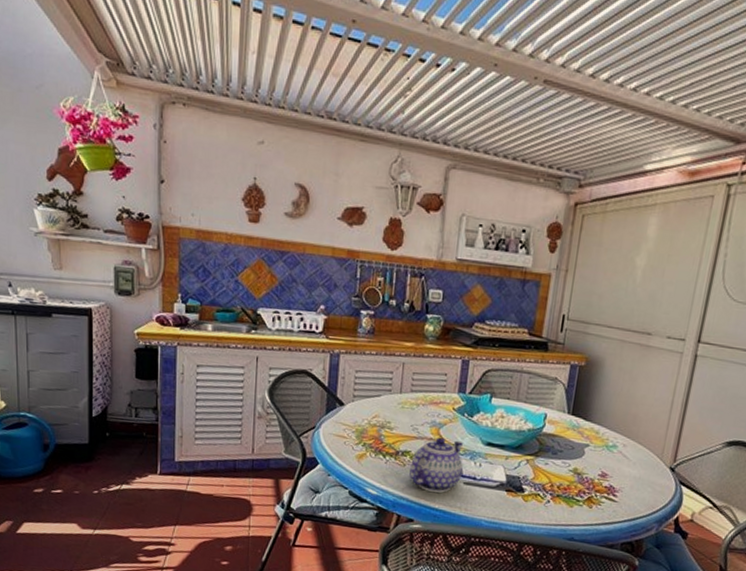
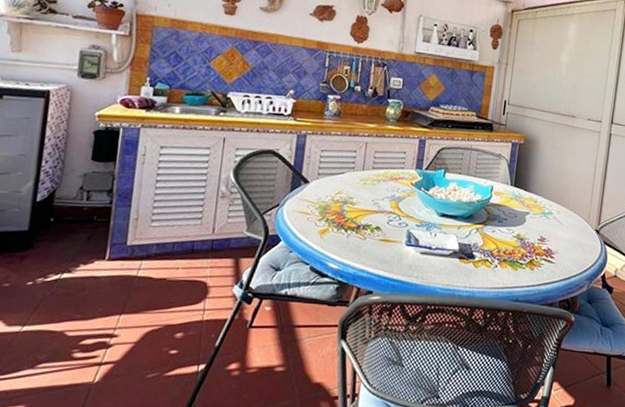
teapot: present [409,437,464,493] -> none [369,210,421,264]

